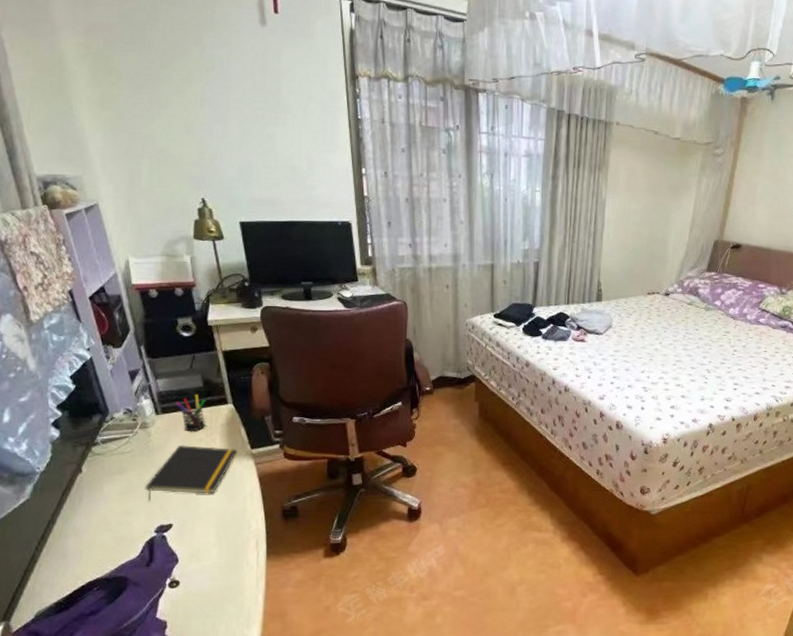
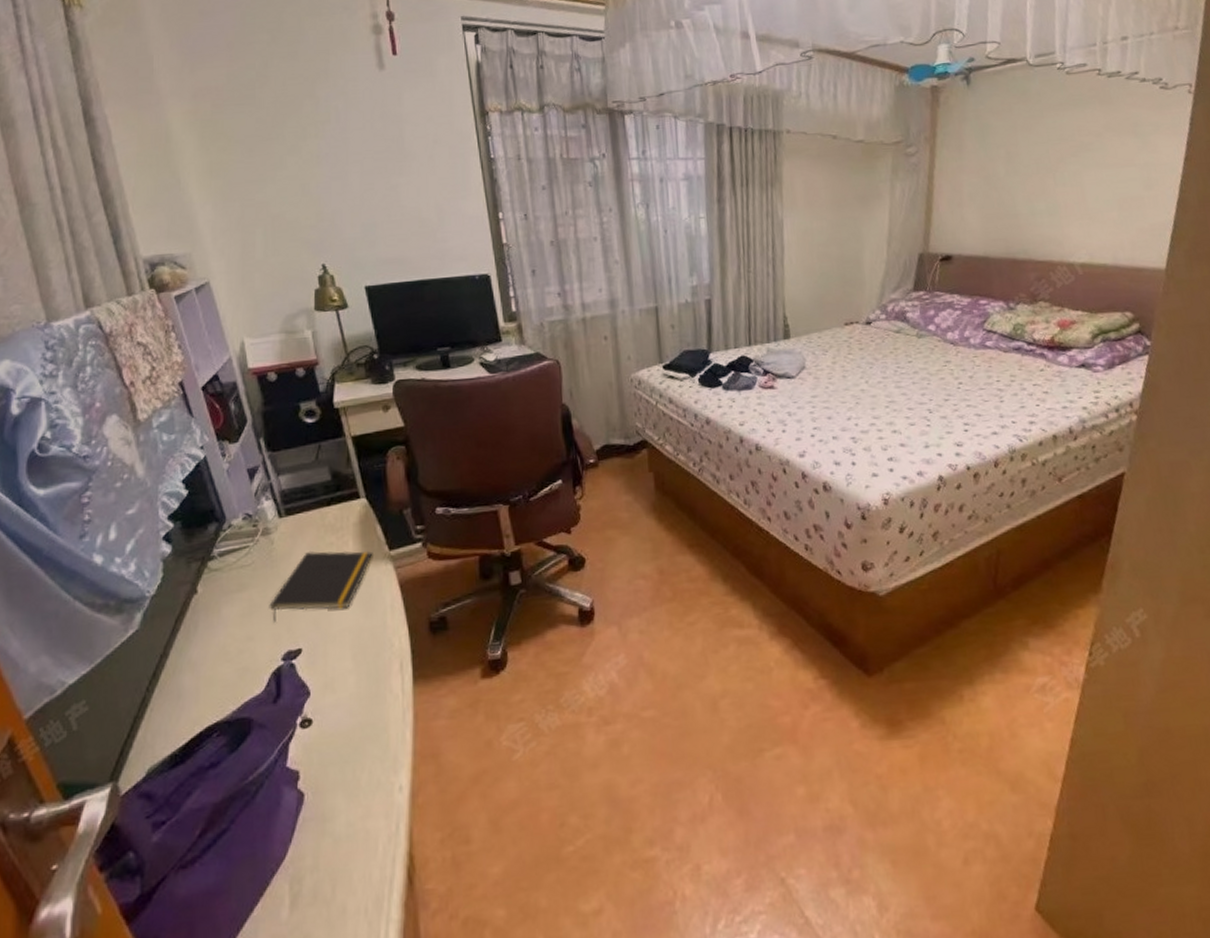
pen holder: present [175,394,206,432] -> none [300,490,337,535]

